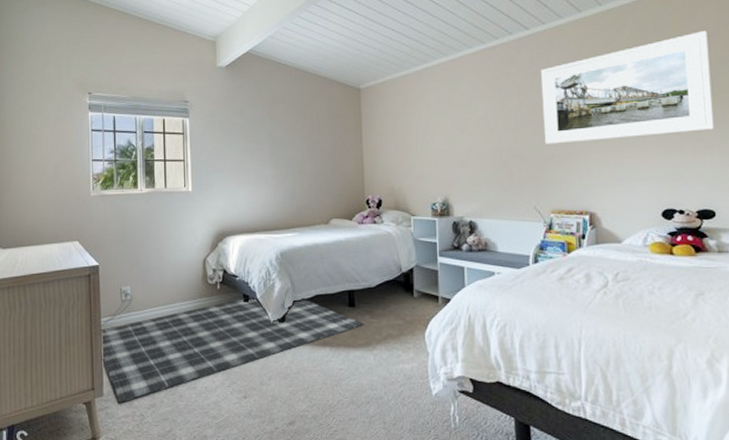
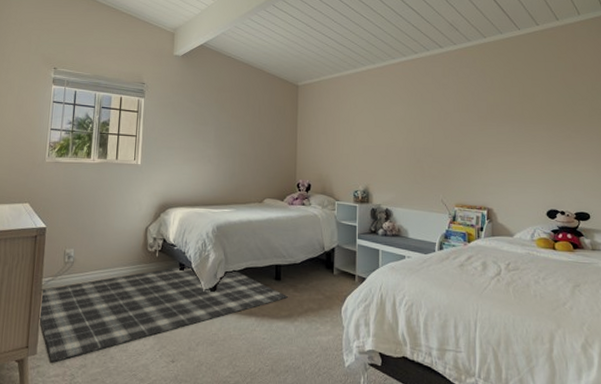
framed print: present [540,31,714,144] -> none [451,62,590,147]

